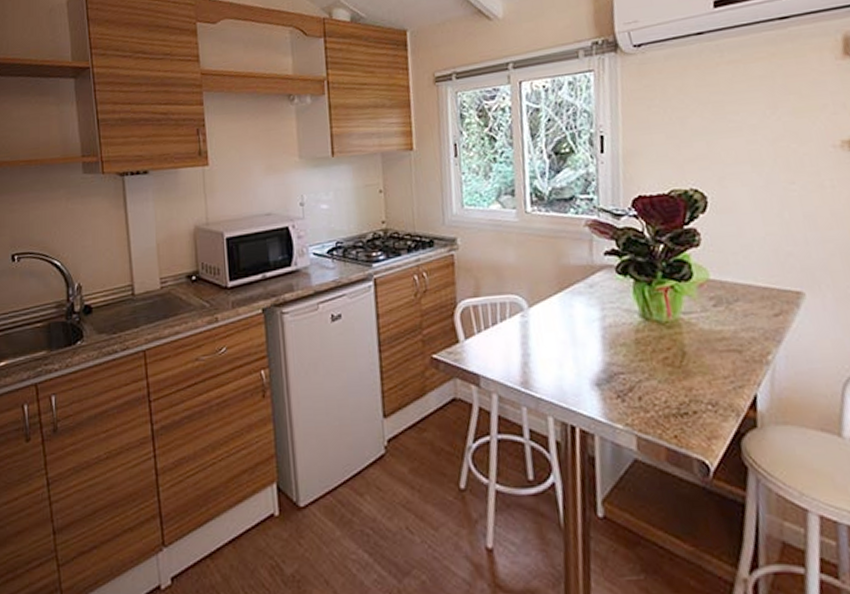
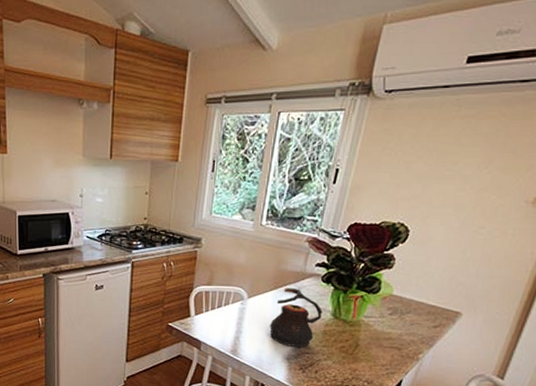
teapot: none [564,287,629,368] -> present [270,288,323,348]

